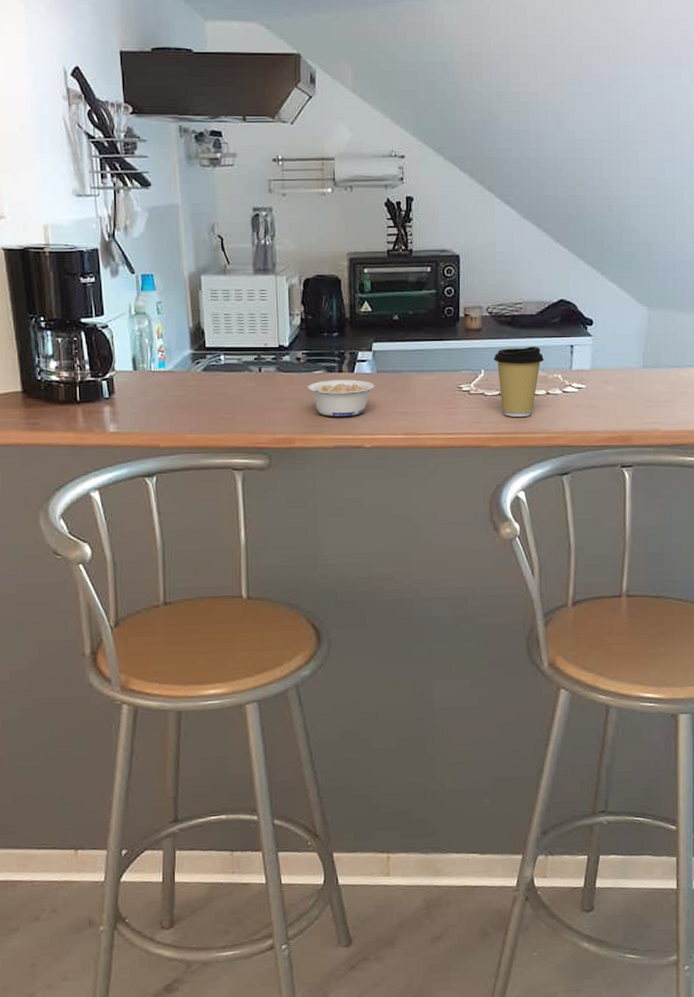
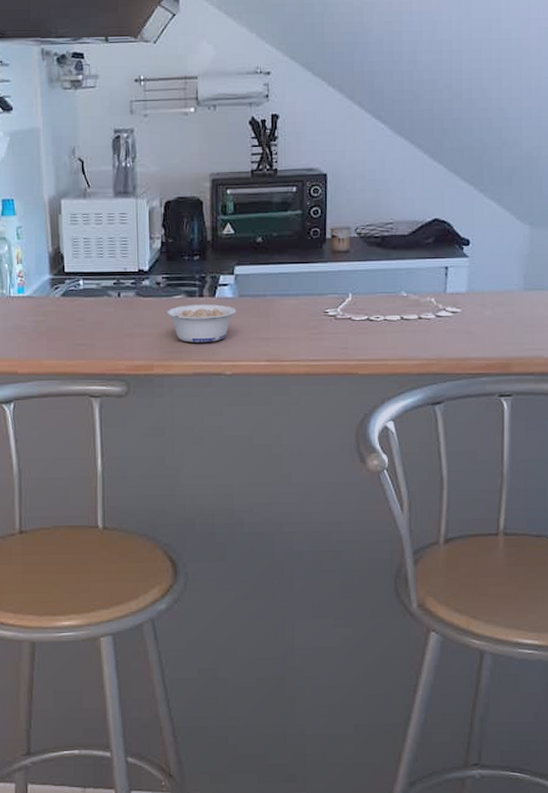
coffee cup: present [494,347,544,418] -> none [362,269,416,344]

